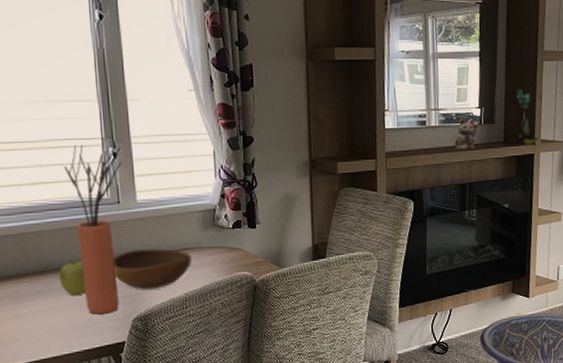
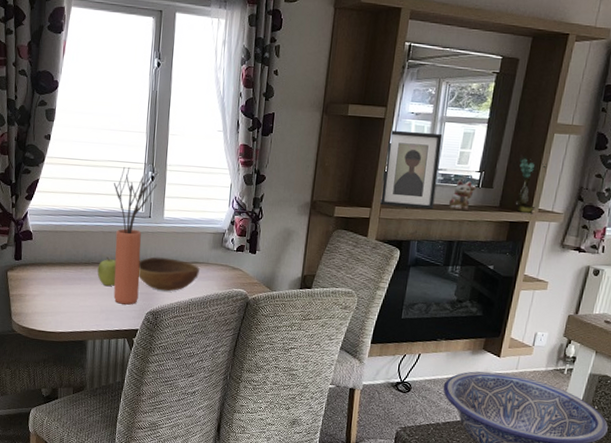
picture frame: none [382,71,440,155] -> present [379,129,443,210]

